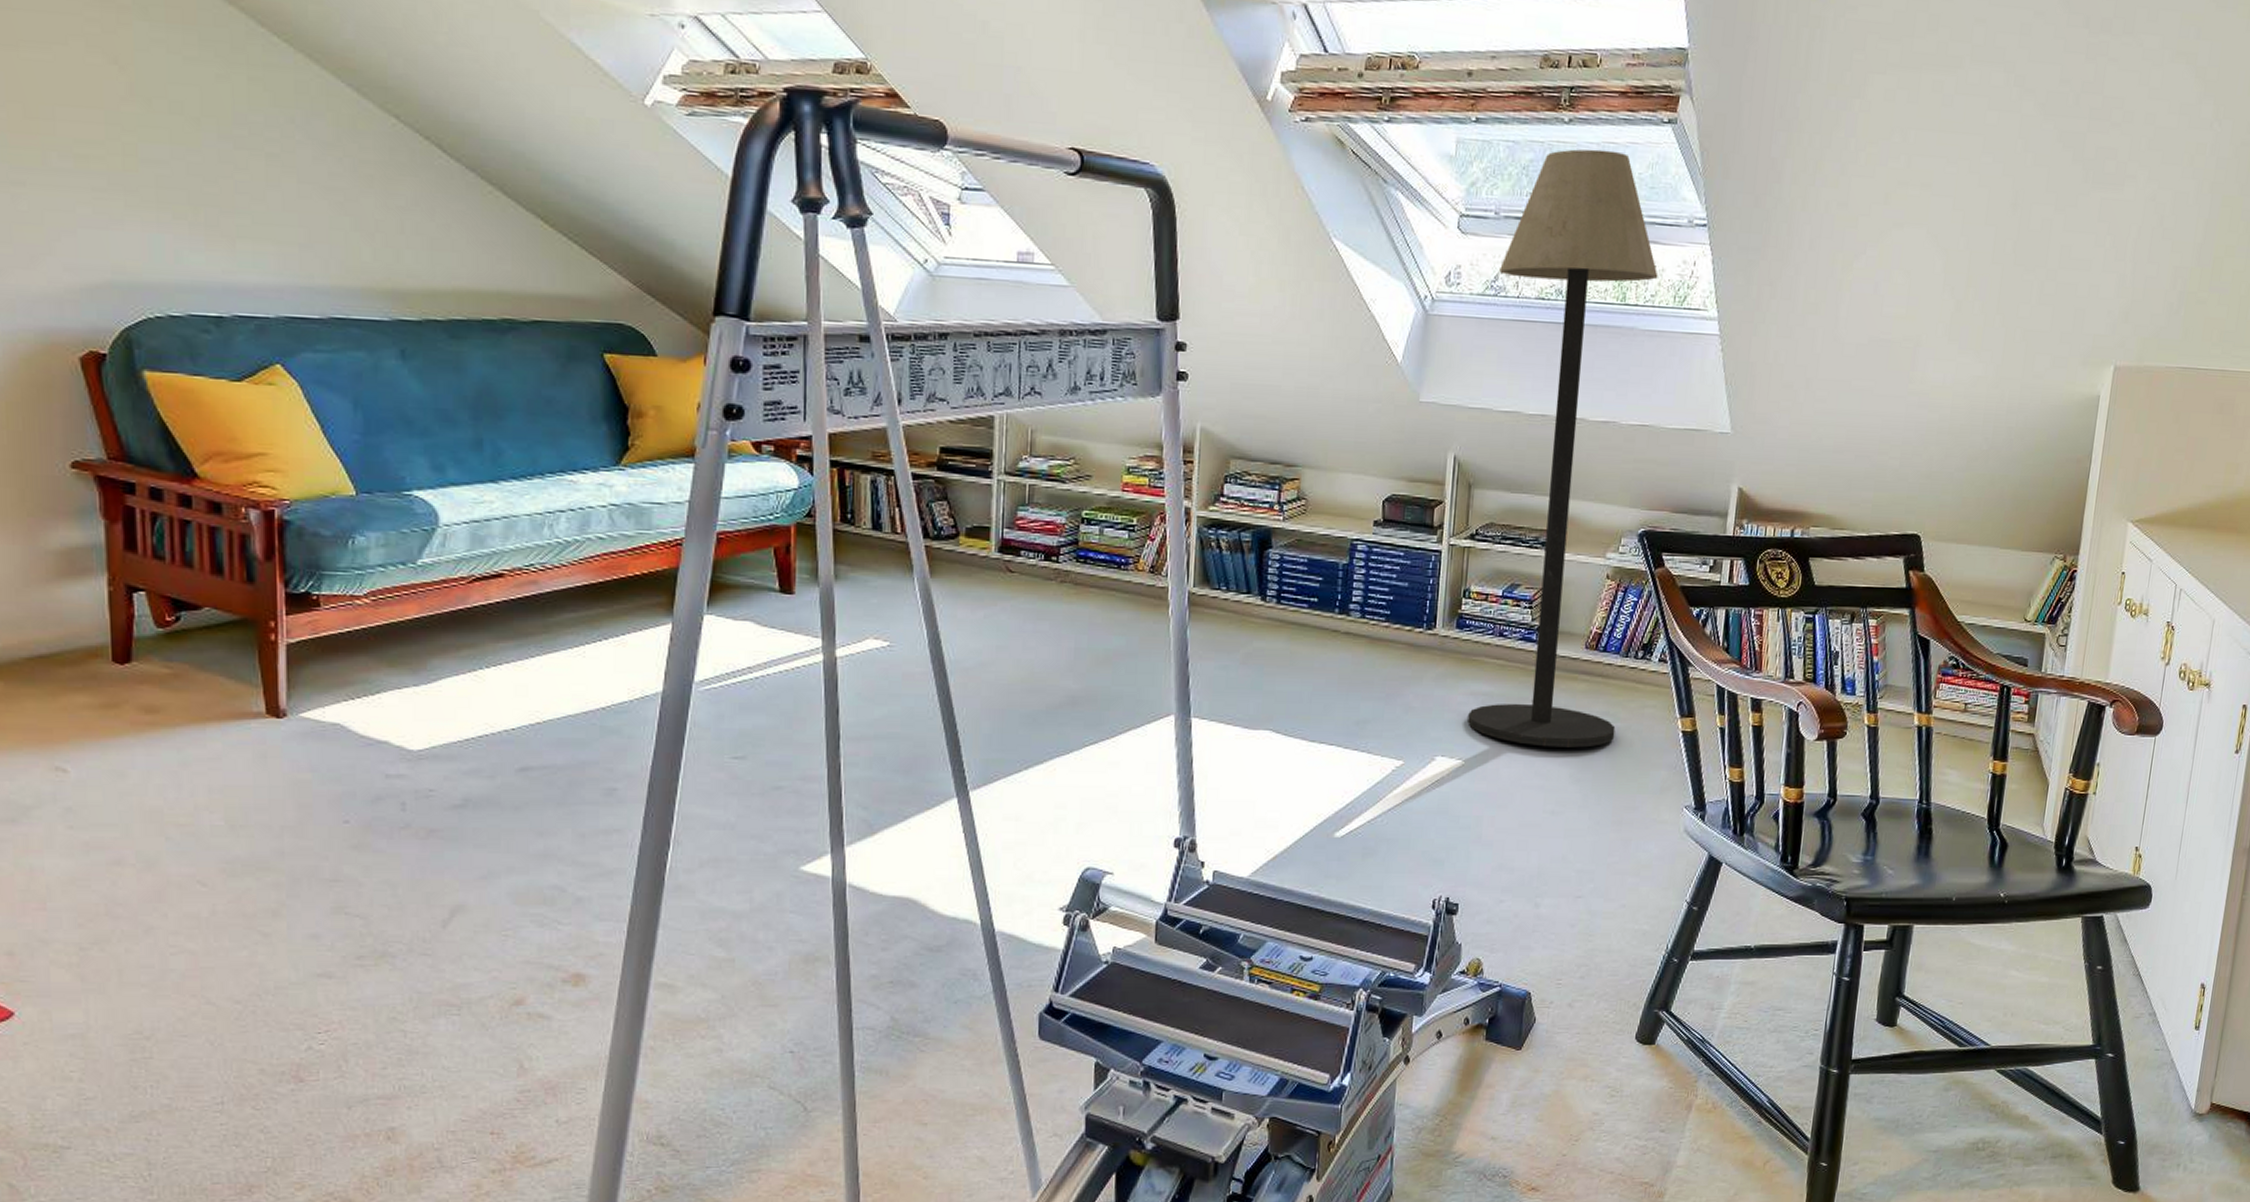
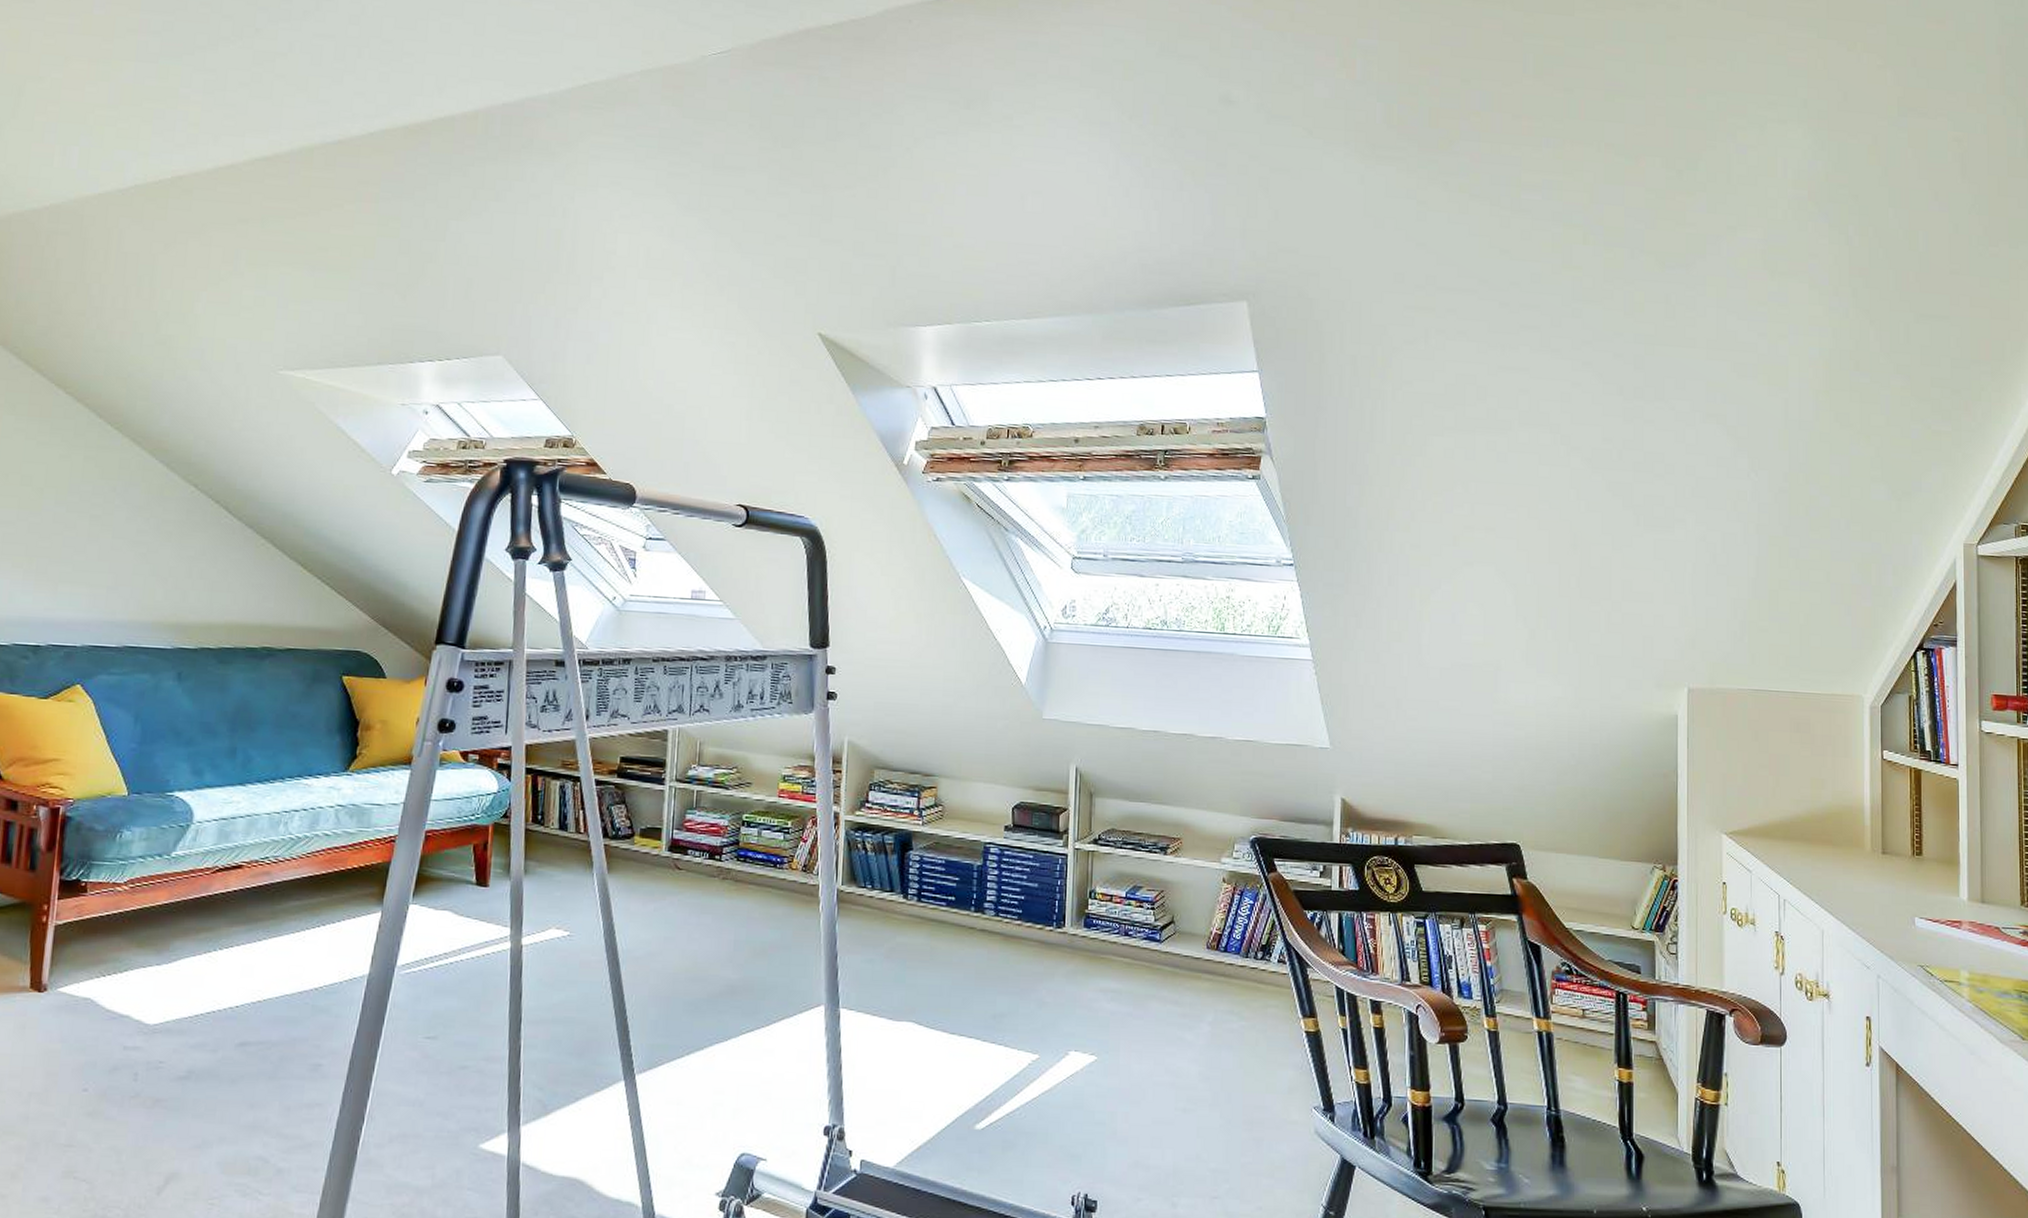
floor lamp: present [1468,149,1658,748] -> none [1098,501,1253,1046]

